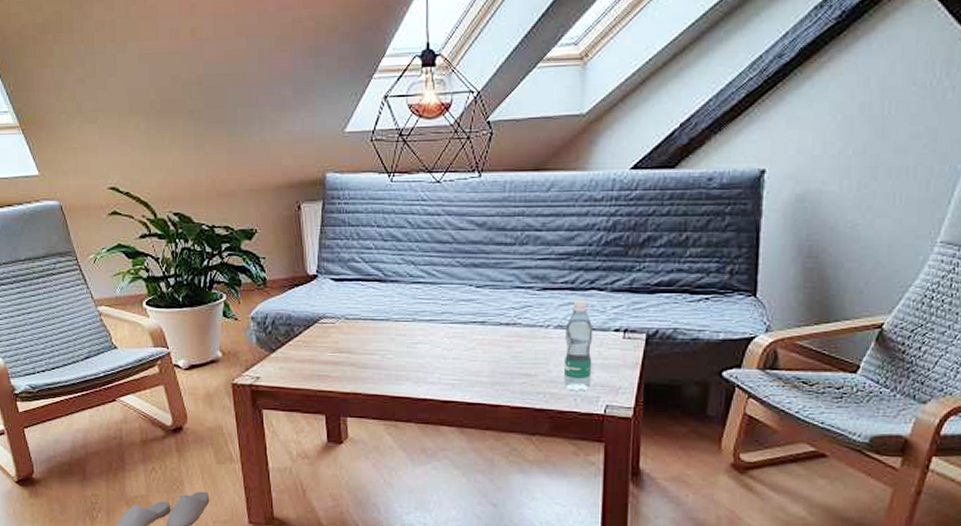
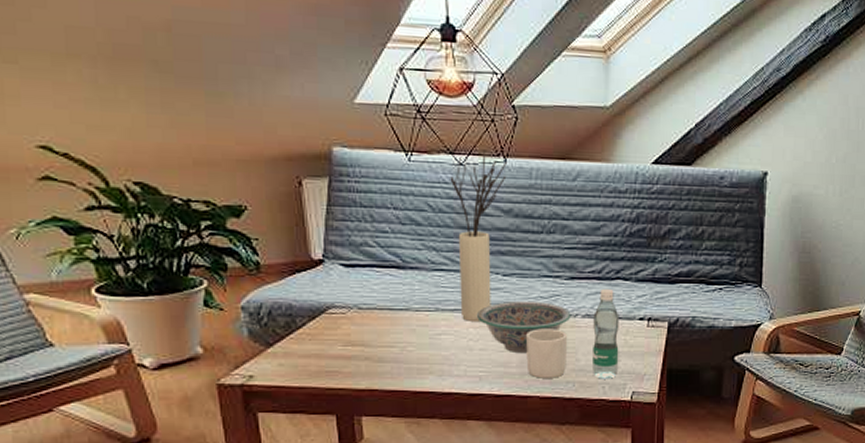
vase: none [428,166,483,331] -> present [450,150,508,321]
decorative bowl: none [450,311,543,364] -> present [476,300,571,354]
mug: none [497,339,538,389] -> present [526,329,567,378]

